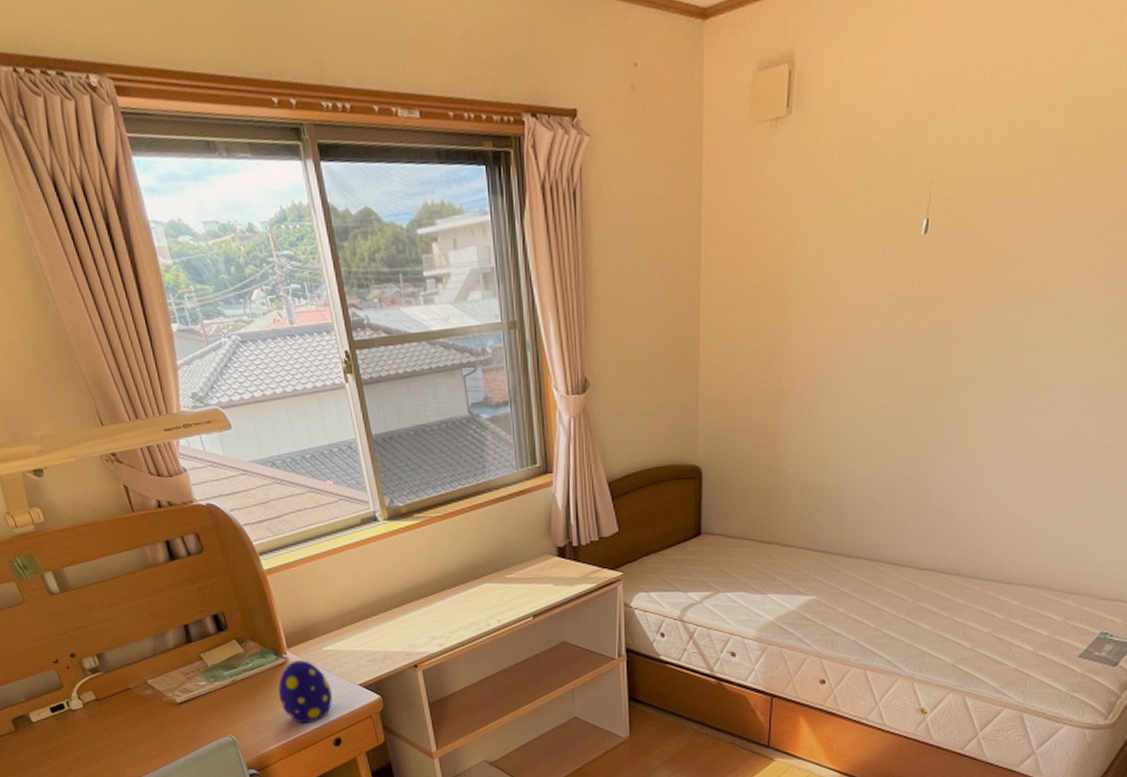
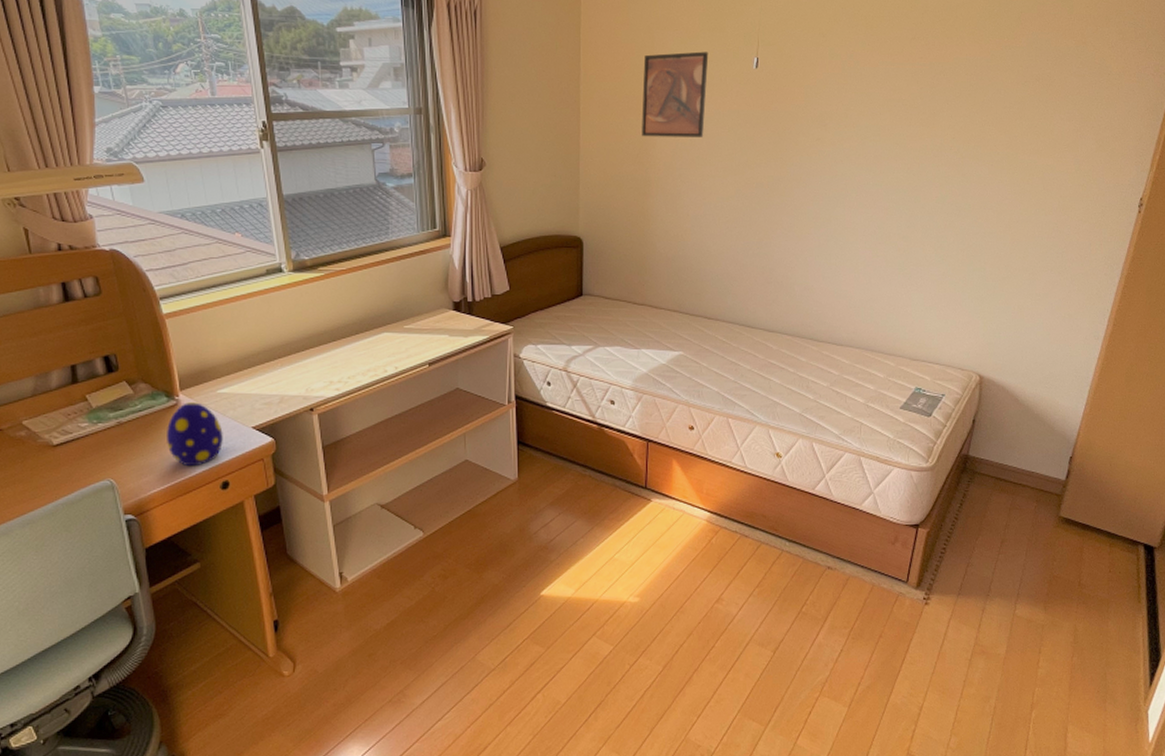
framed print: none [775,217,863,337] -> present [642,51,709,137]

